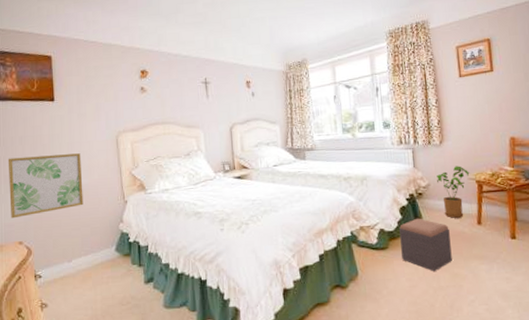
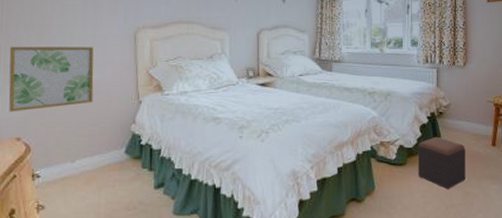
house plant: present [437,166,470,218] -> none [458,88,489,138]

